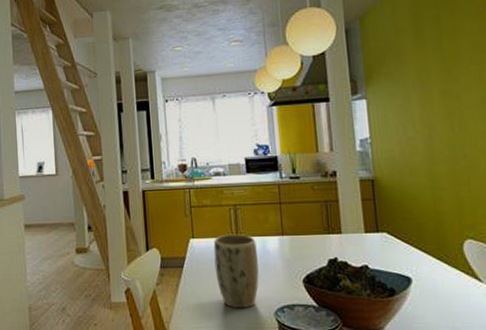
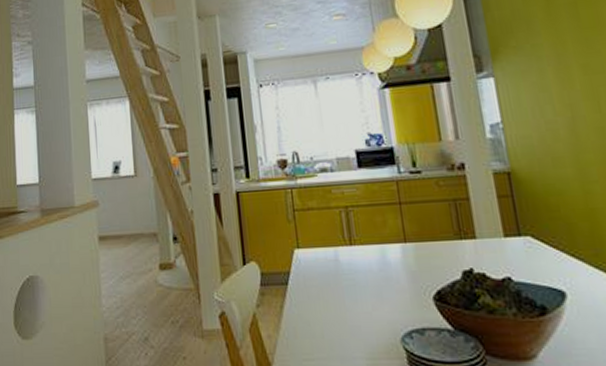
plant pot: present [213,234,259,309] -> none [323,242,380,335]

